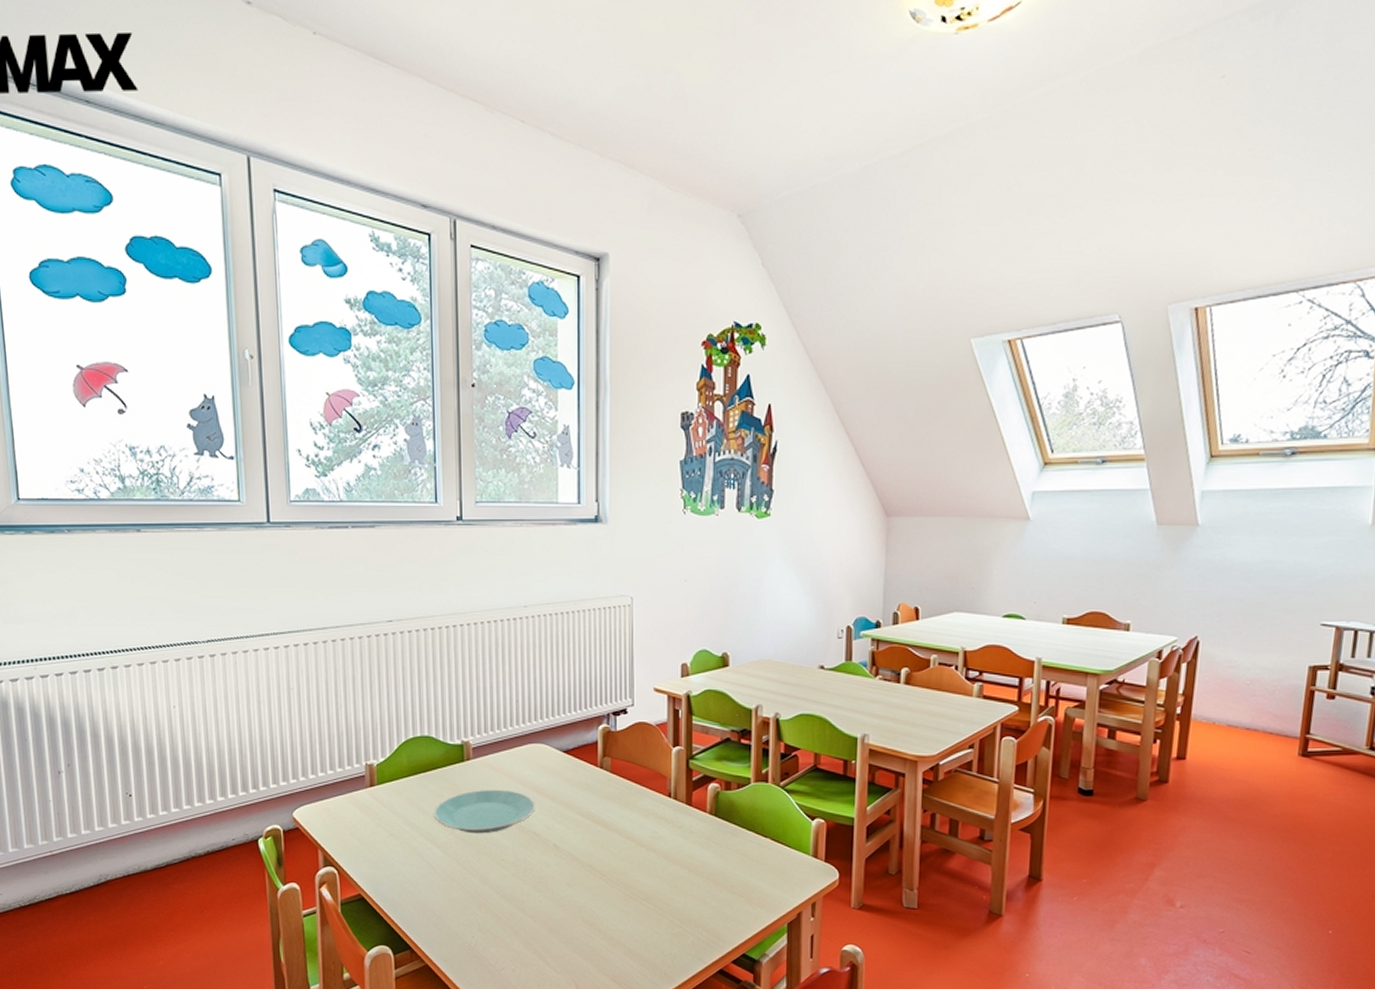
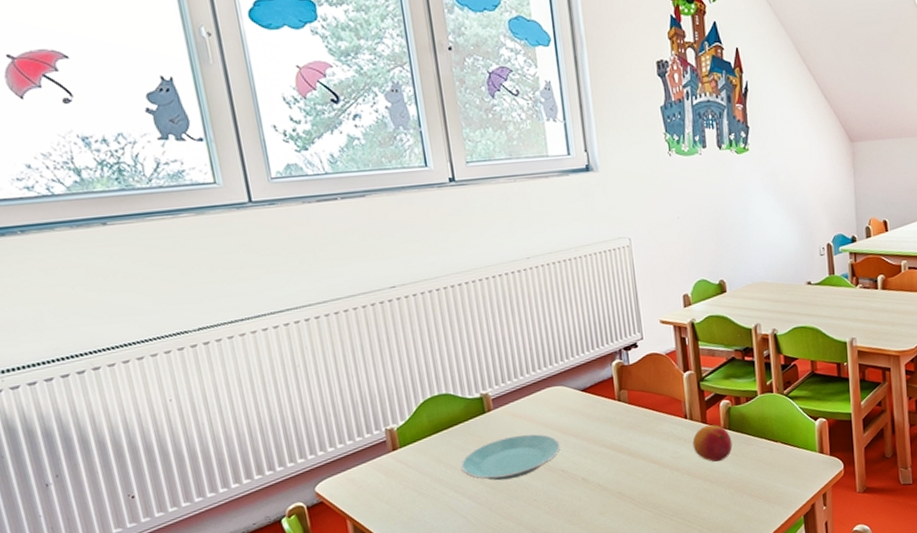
fruit: none [674,808,717,850] -> present [692,424,733,462]

